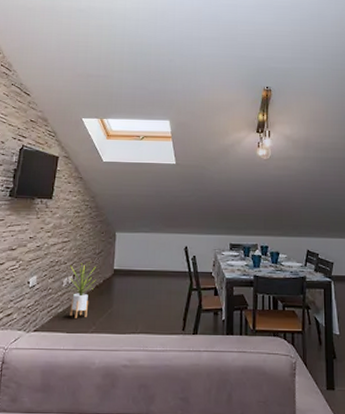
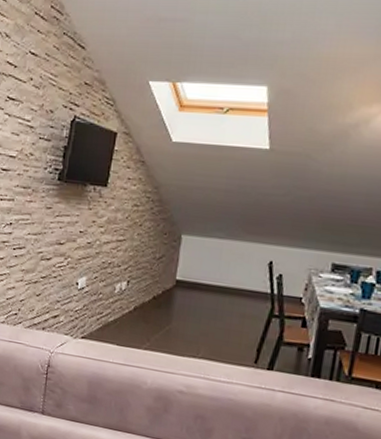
house plant: present [69,263,96,318] -> none [121,267,155,331]

